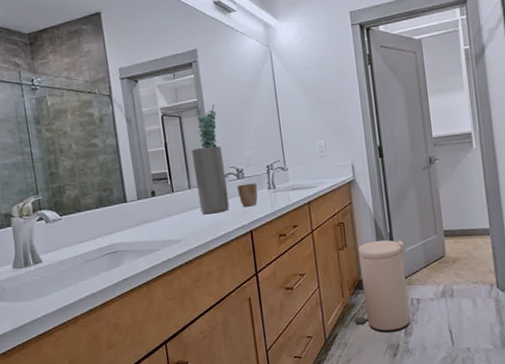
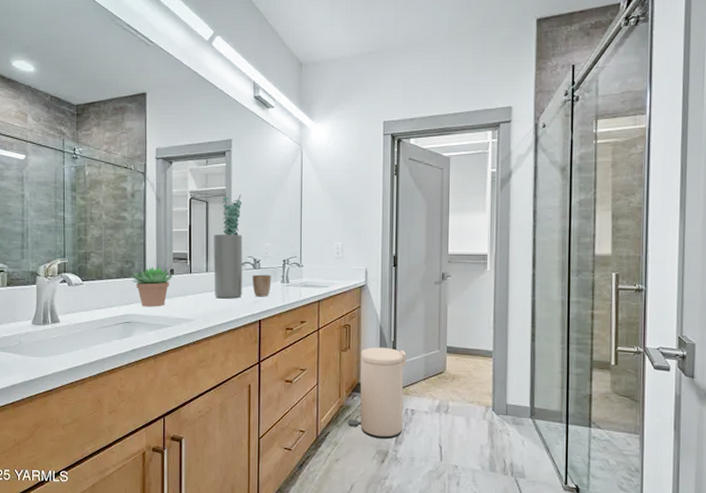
succulent plant: none [110,190,155,234] -> present [130,267,173,307]

